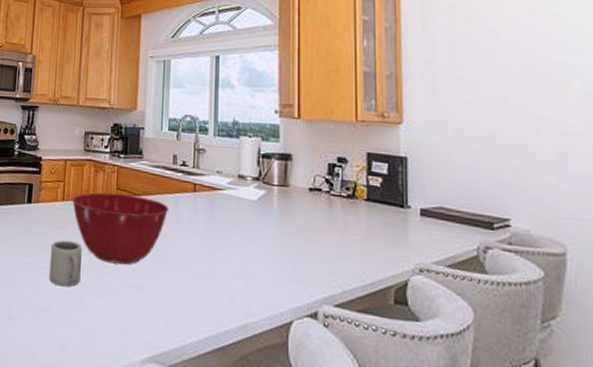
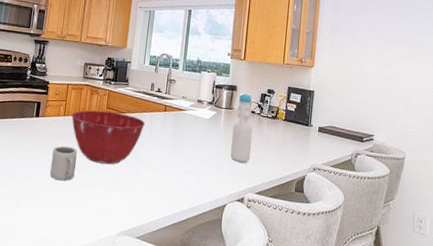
bottle: none [291,163,322,262] -> present [230,92,253,163]

